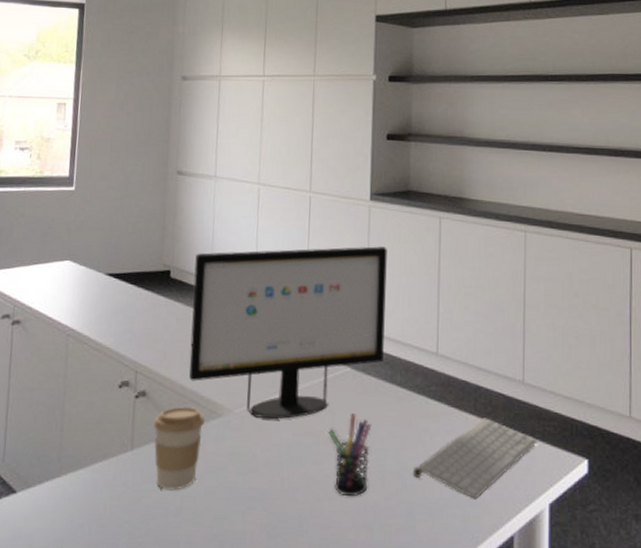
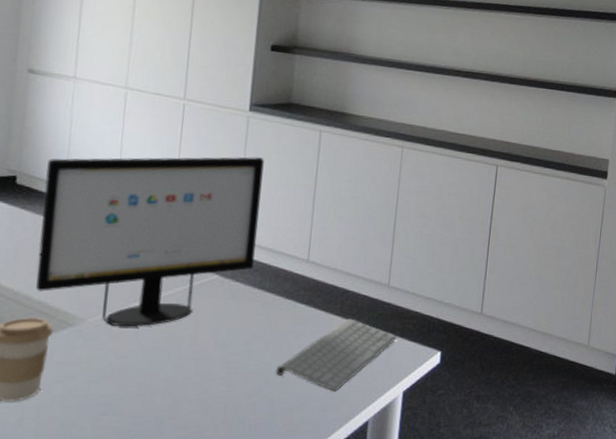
pen holder: present [328,414,372,497] -> none [191,319,237,397]

